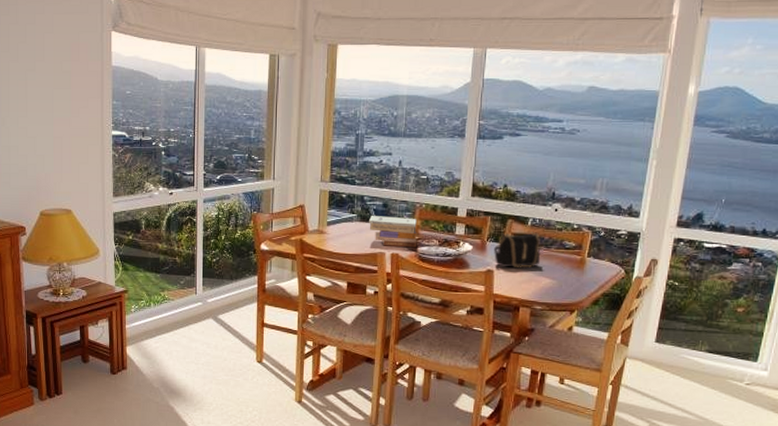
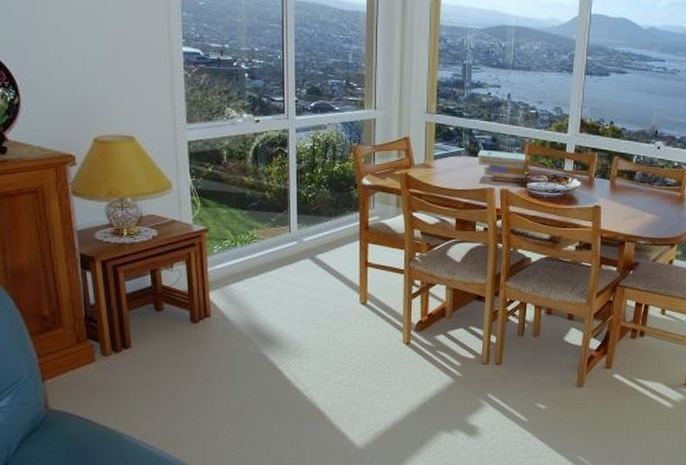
handbag: present [494,232,541,268] -> none [601,169,645,204]

